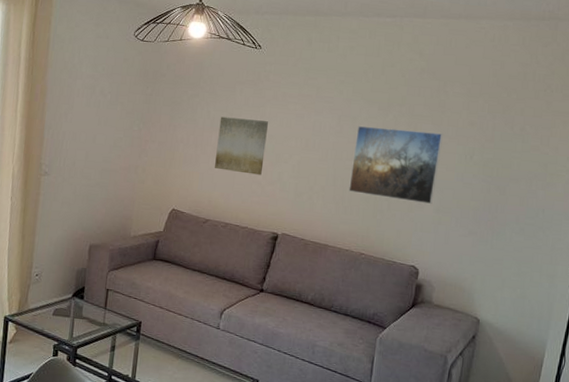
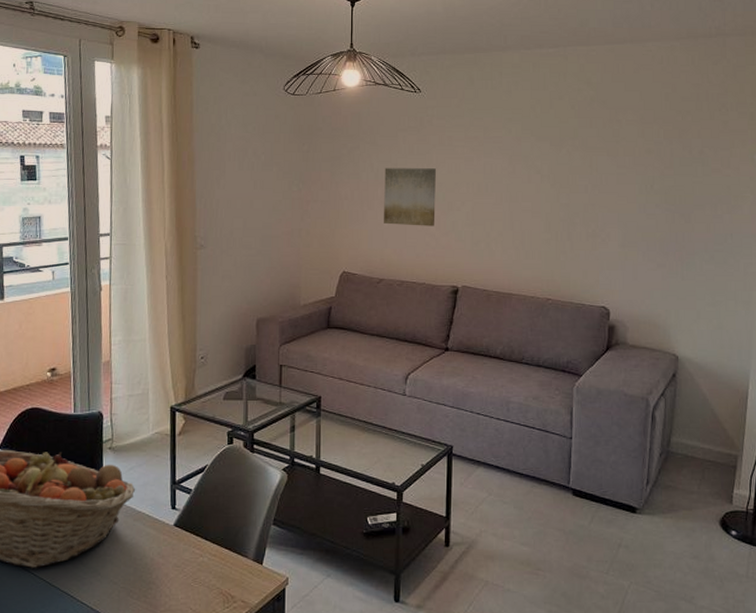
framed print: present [348,125,443,205] -> none [528,163,620,240]

